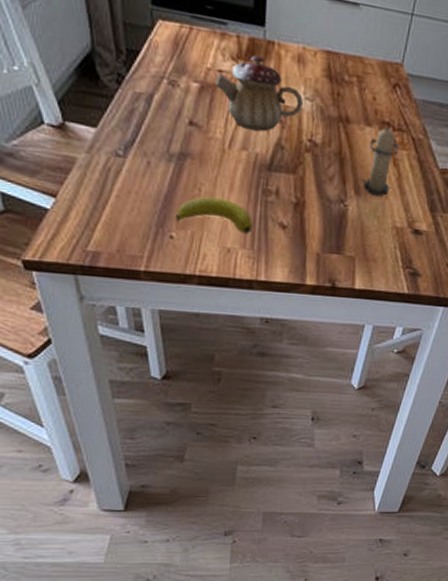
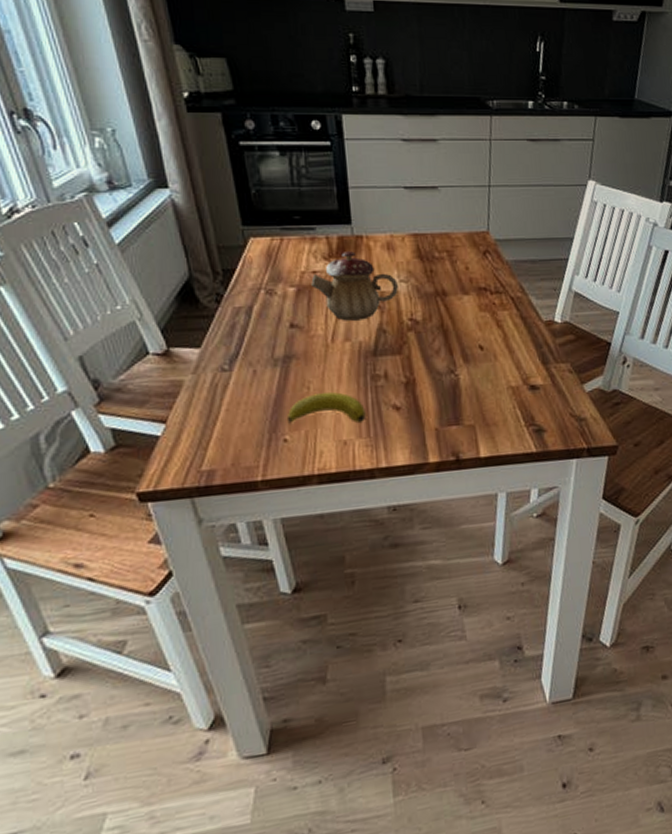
candle: present [363,124,399,197] -> none [469,289,500,360]

